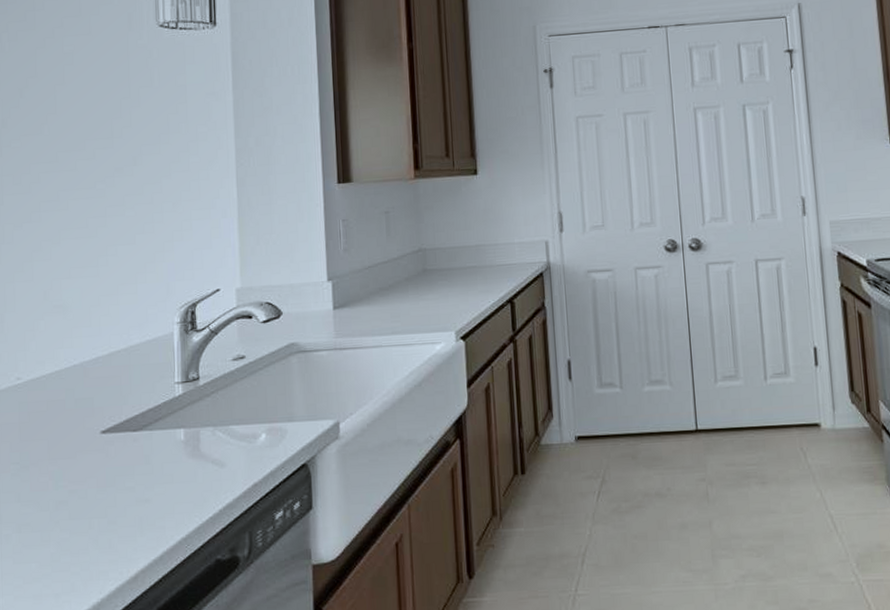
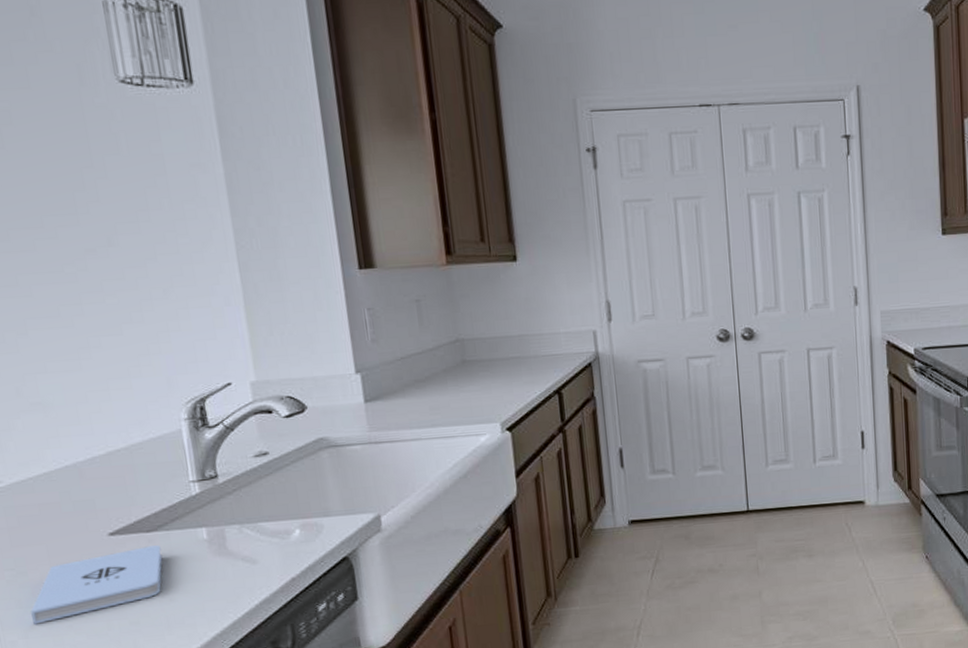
notepad: none [27,445,144,519] -> present [31,545,163,625]

